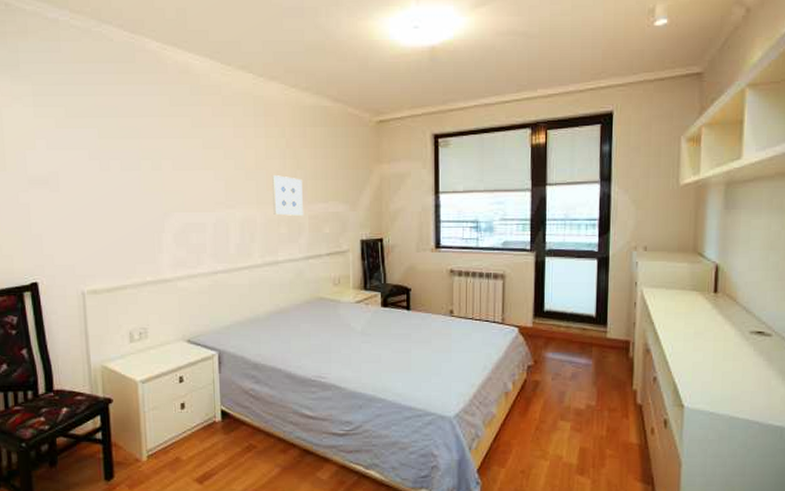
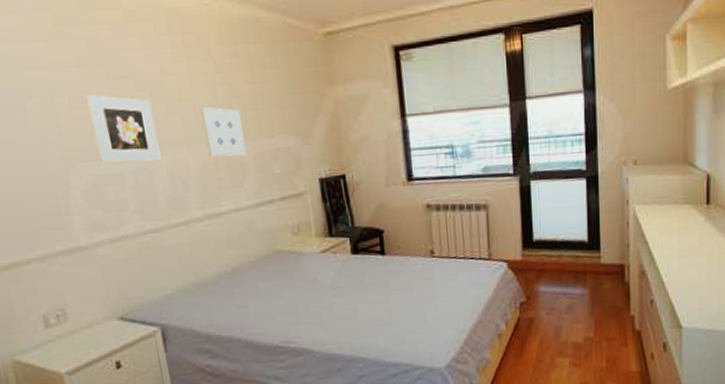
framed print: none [186,160,236,215] -> present [86,95,161,163]

